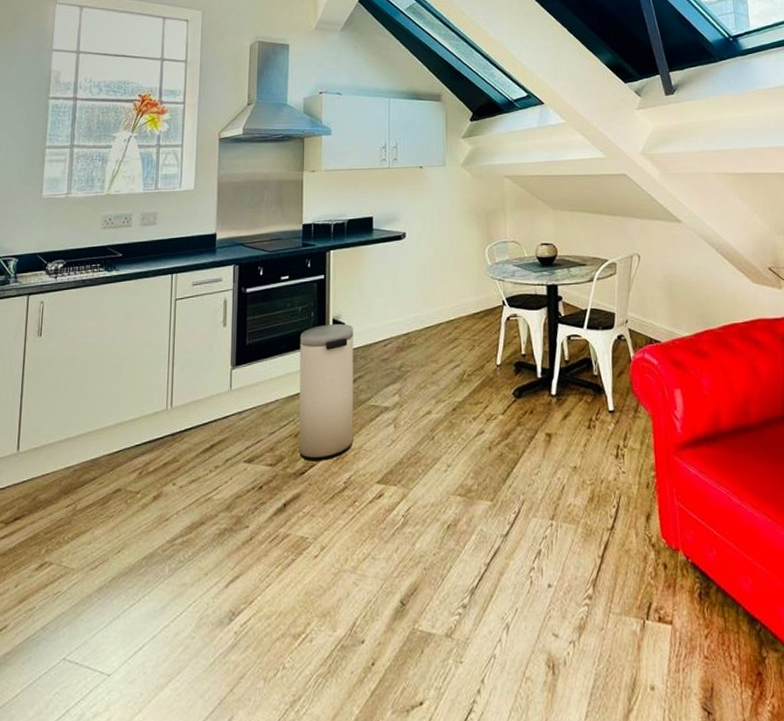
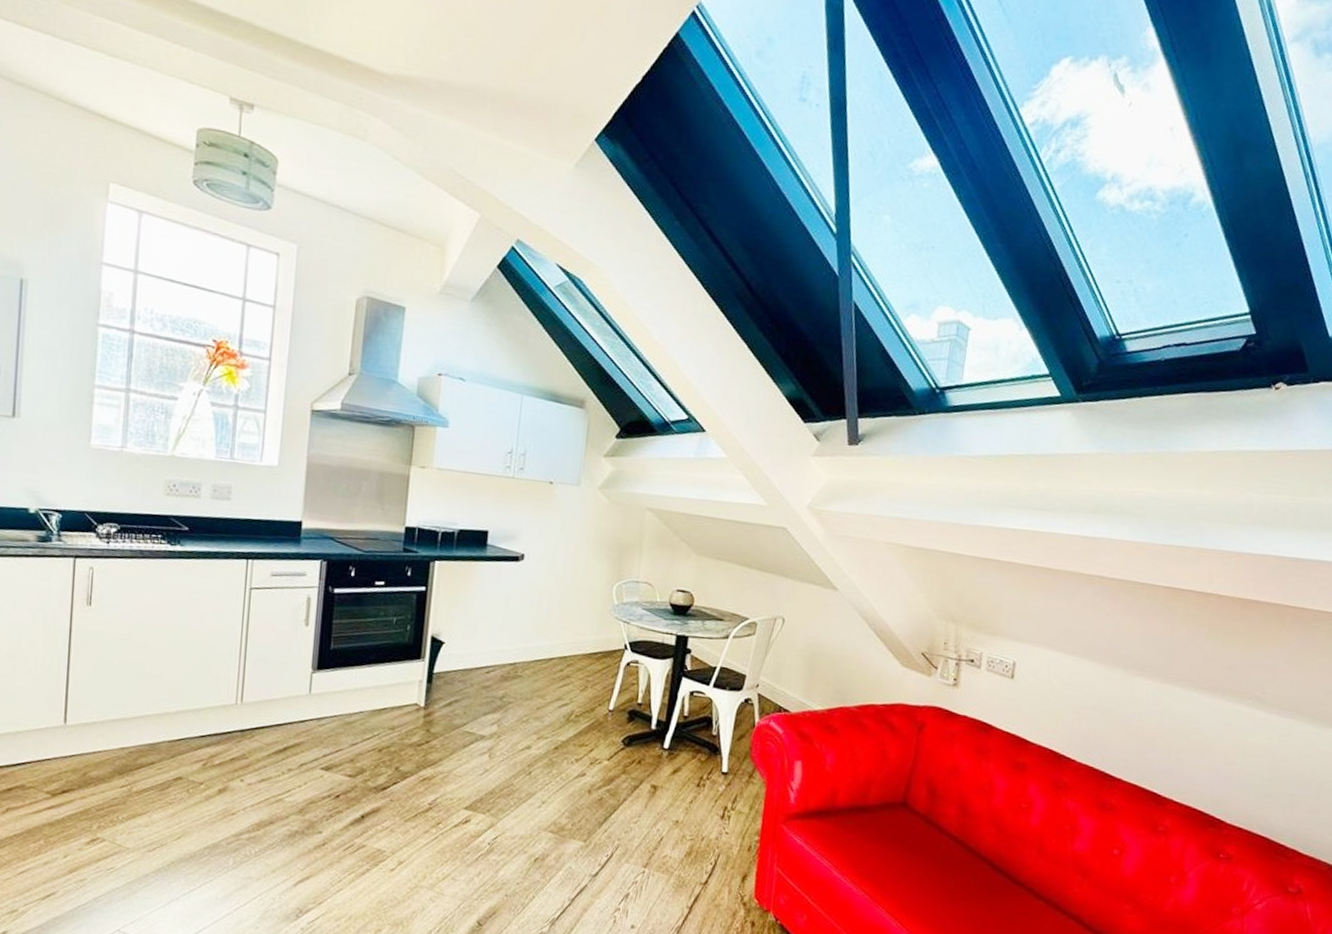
pedal bin: present [299,323,354,461] -> none [382,640,454,780]

